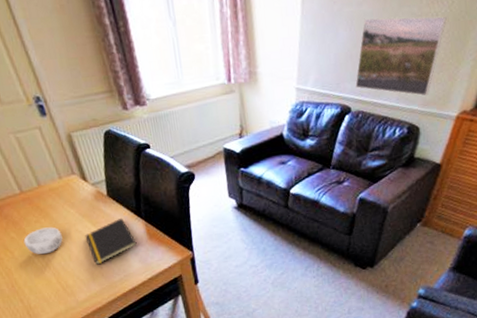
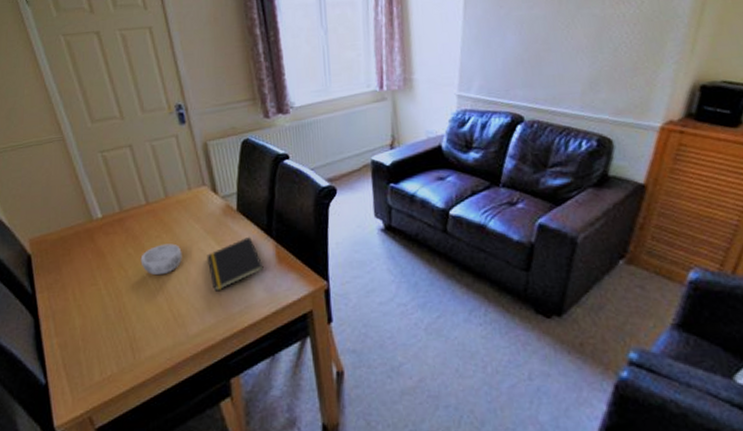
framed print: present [355,16,447,96] -> none [528,17,637,104]

